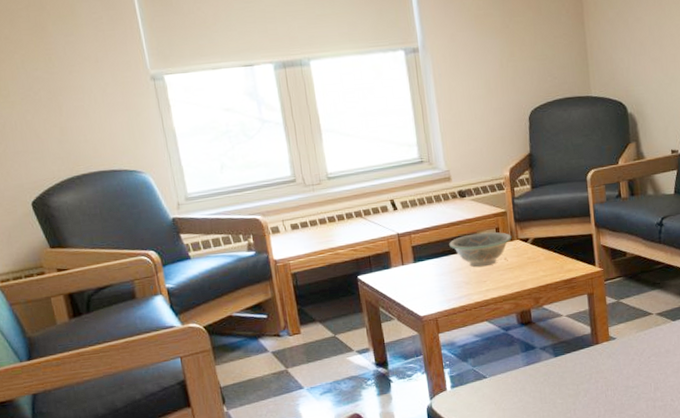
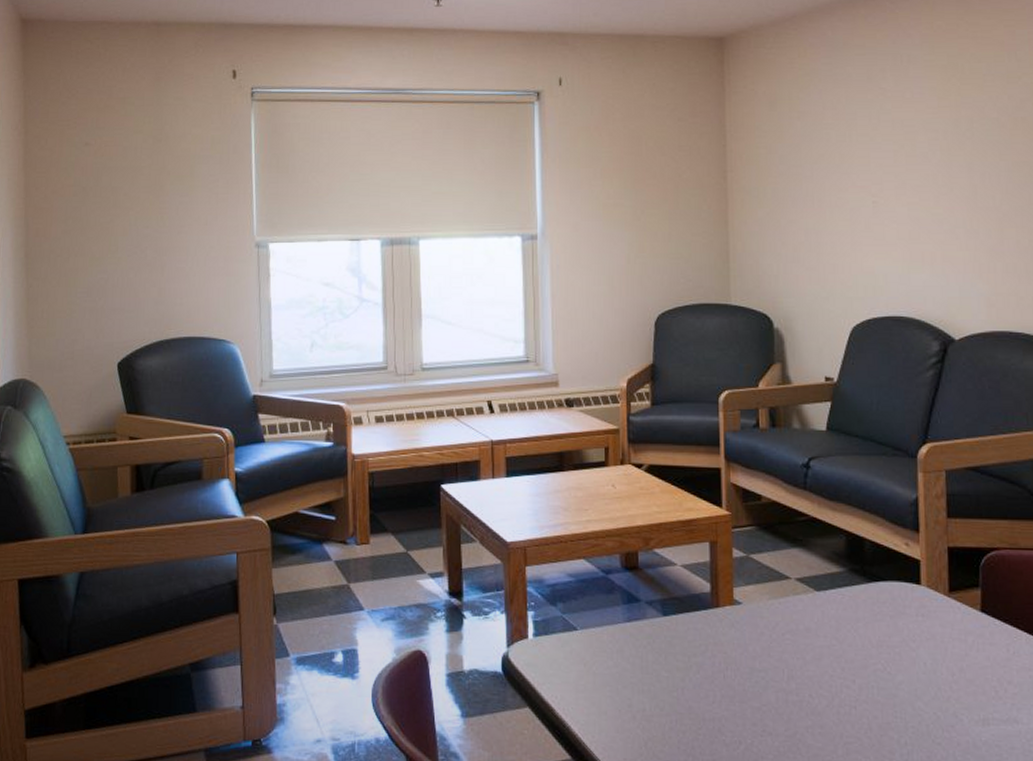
decorative bowl: present [448,232,512,267] -> none [548,451,623,492]

